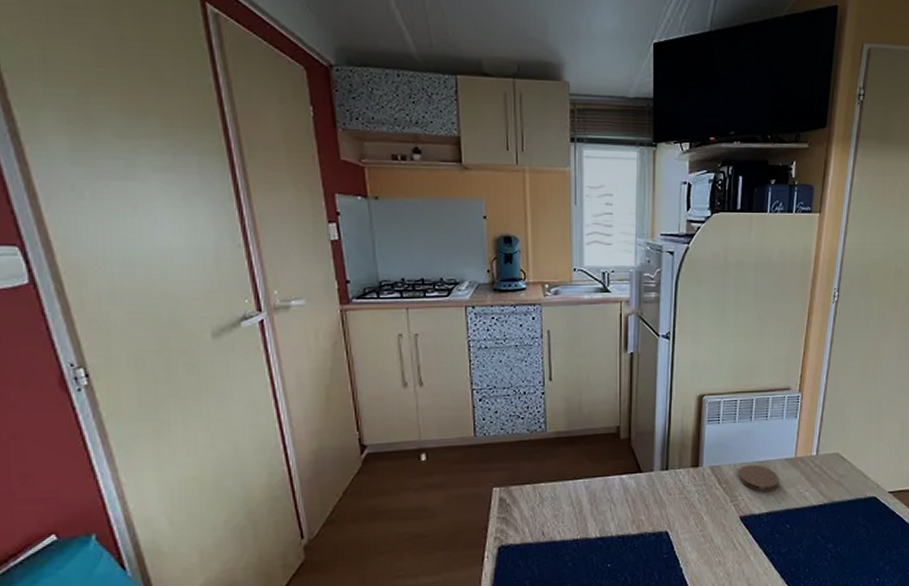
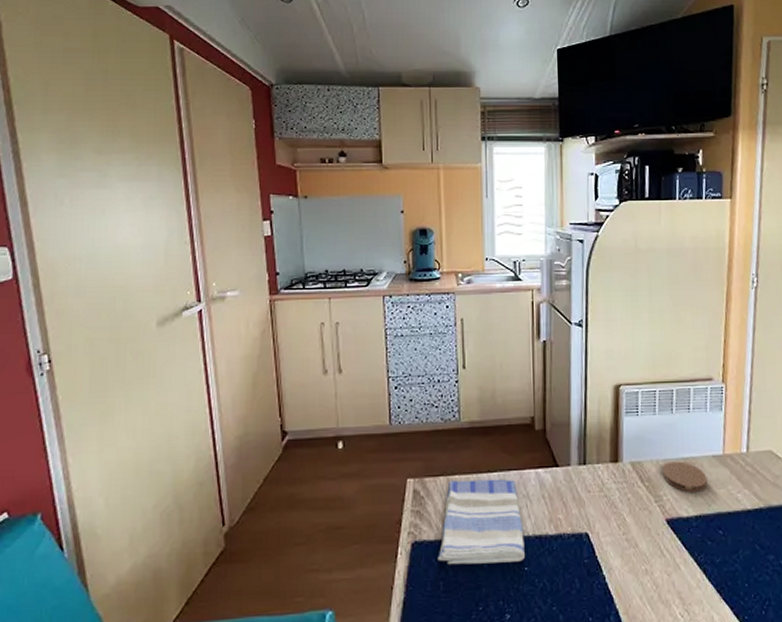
dish towel: none [524,485,608,566] -> present [437,479,525,565]

